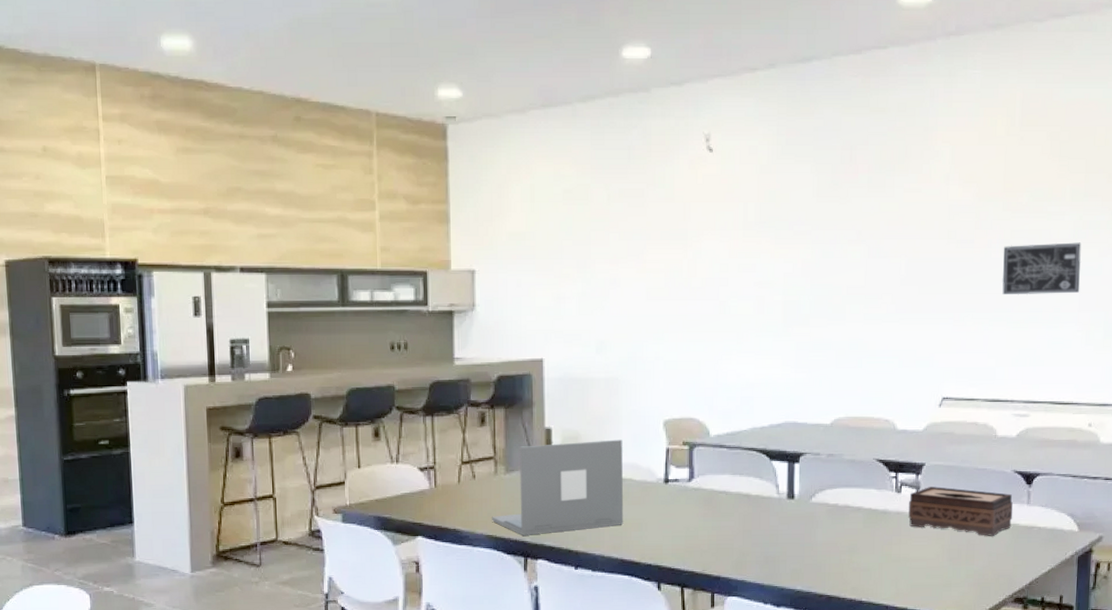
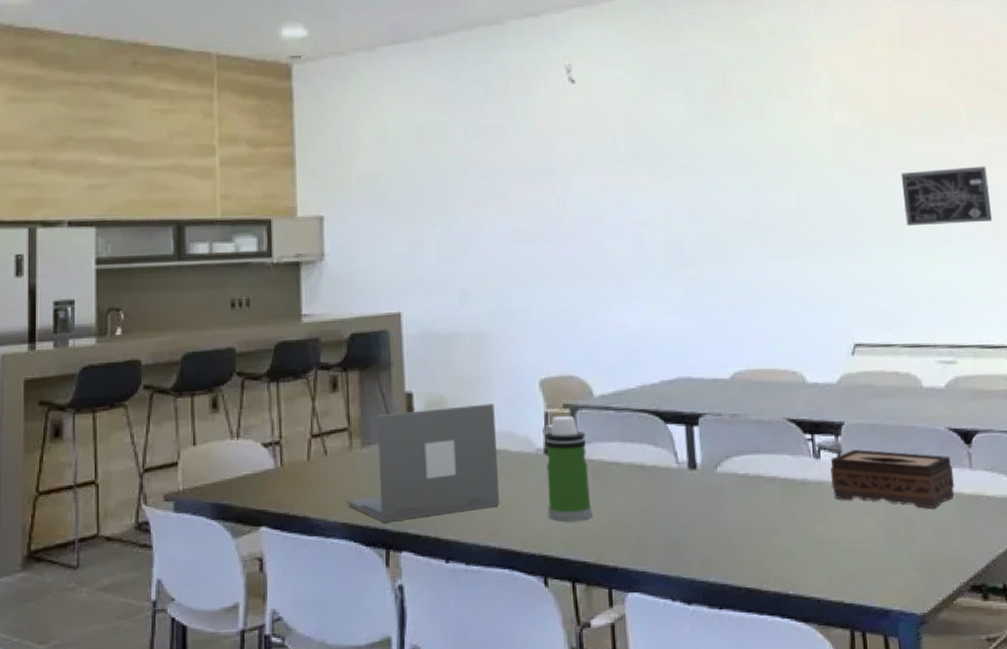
water bottle: none [663,452,703,539] -> present [542,416,593,522]

